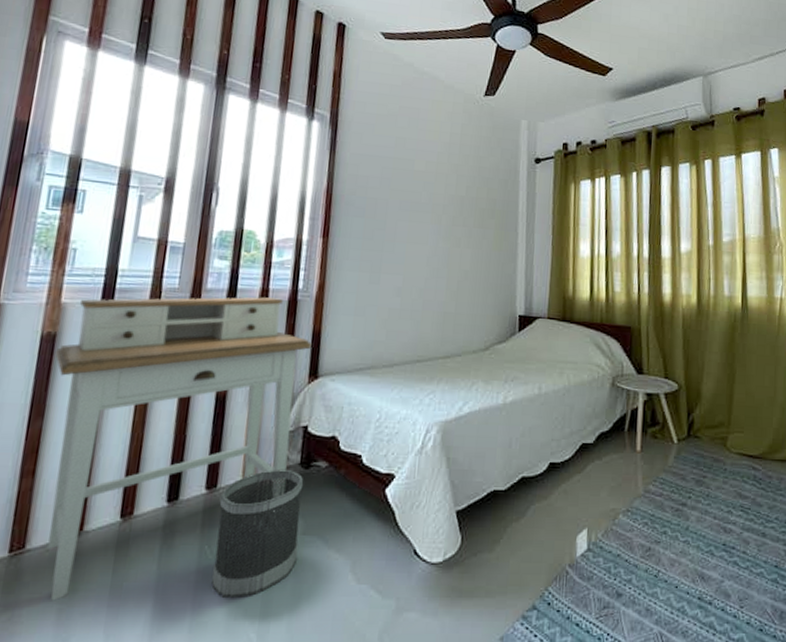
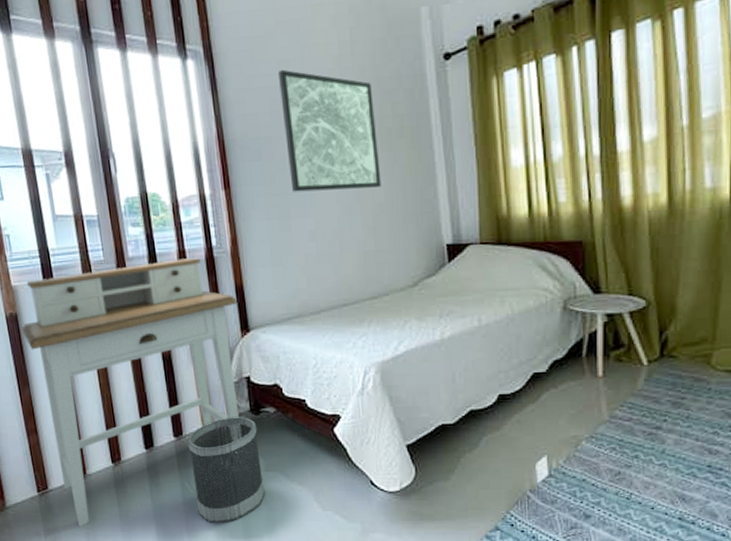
wall art: none [387,144,473,257] -> present [278,69,382,192]

